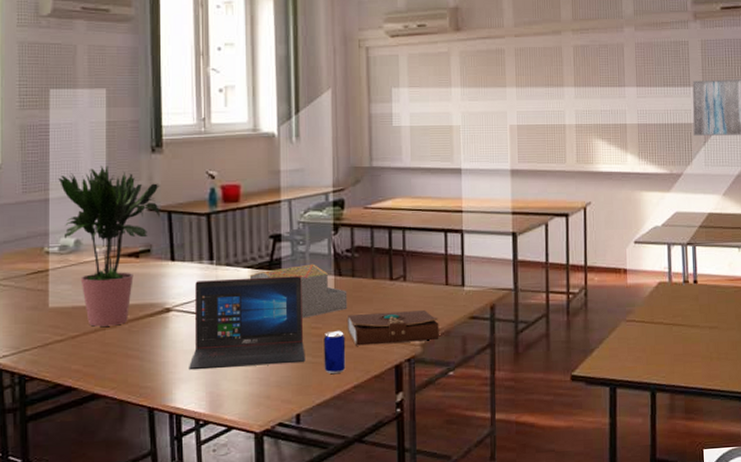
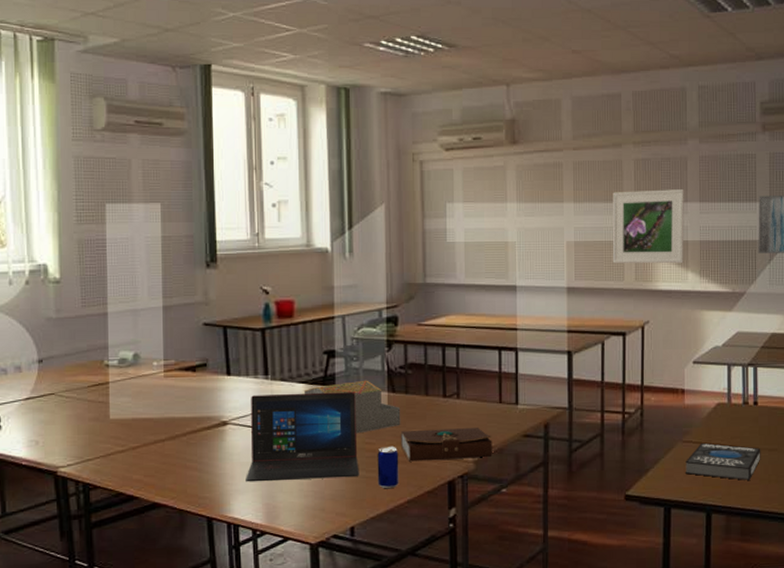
potted plant: present [58,166,161,327] -> none [116,280,216,438]
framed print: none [553,75,623,147] -> present [612,189,684,264]
book: none [629,321,702,358] -> present [686,442,761,480]

